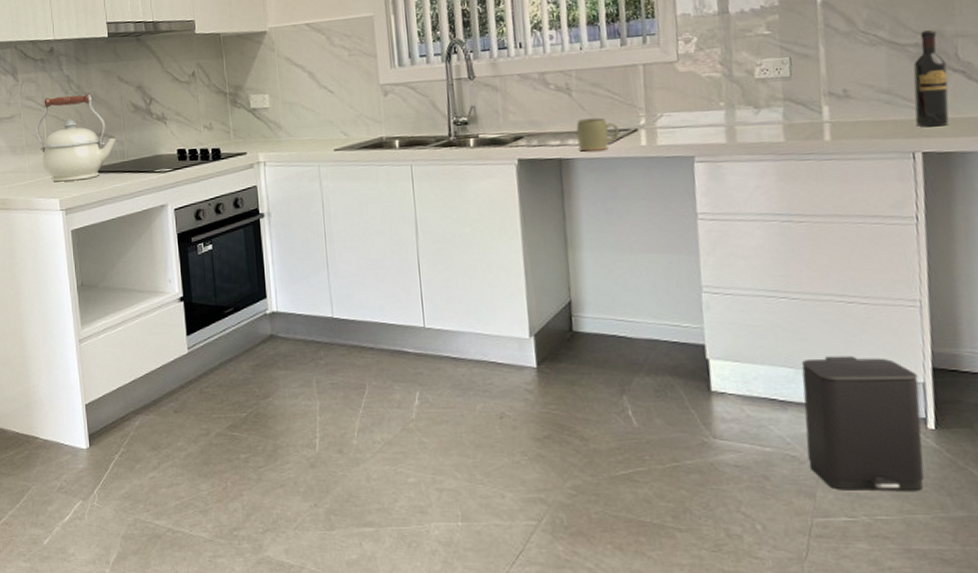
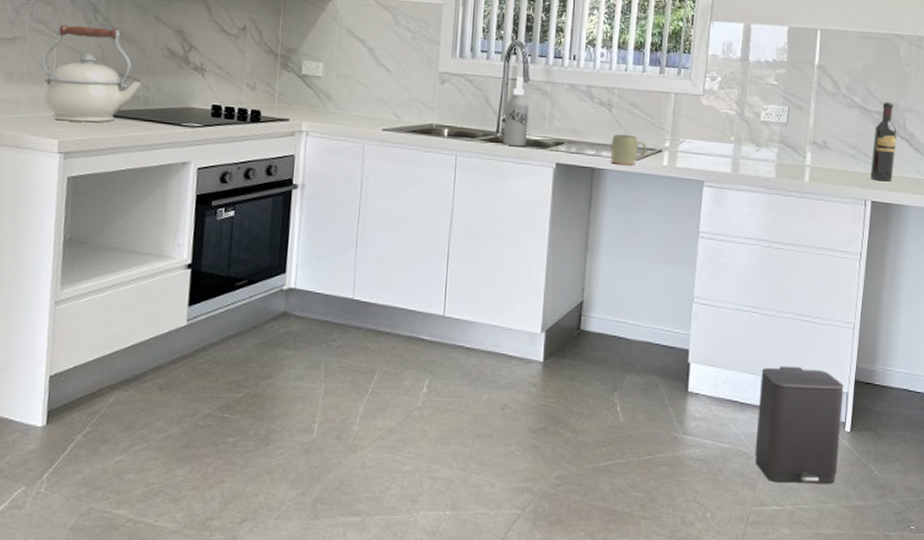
spray bottle: none [454,74,482,149] -> present [503,76,530,147]

